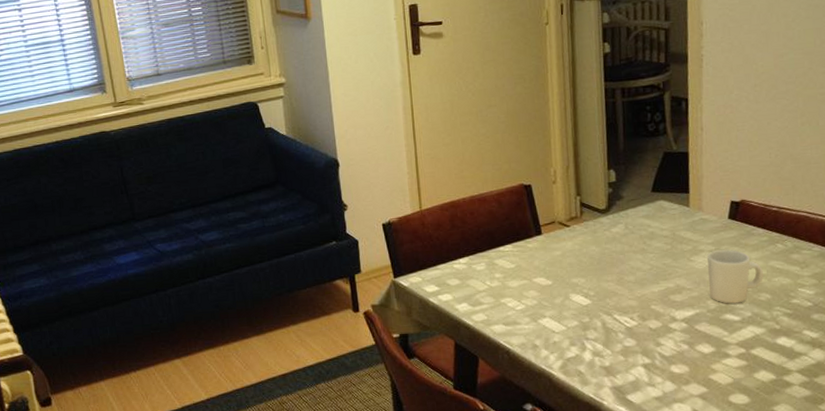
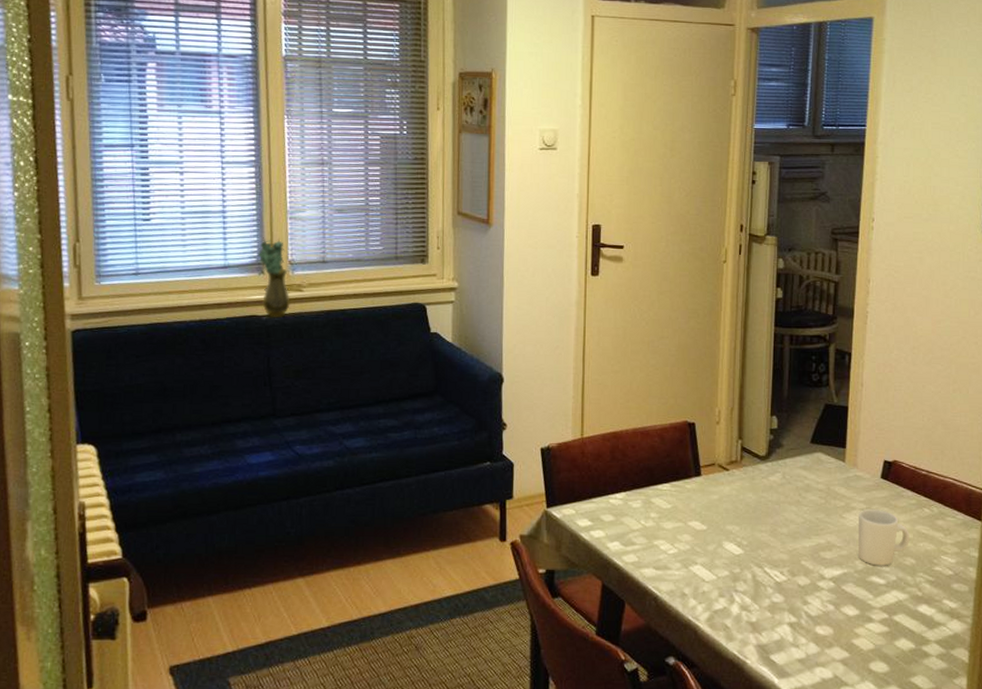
vase: none [97,59,134,132] -> present [257,237,291,319]

